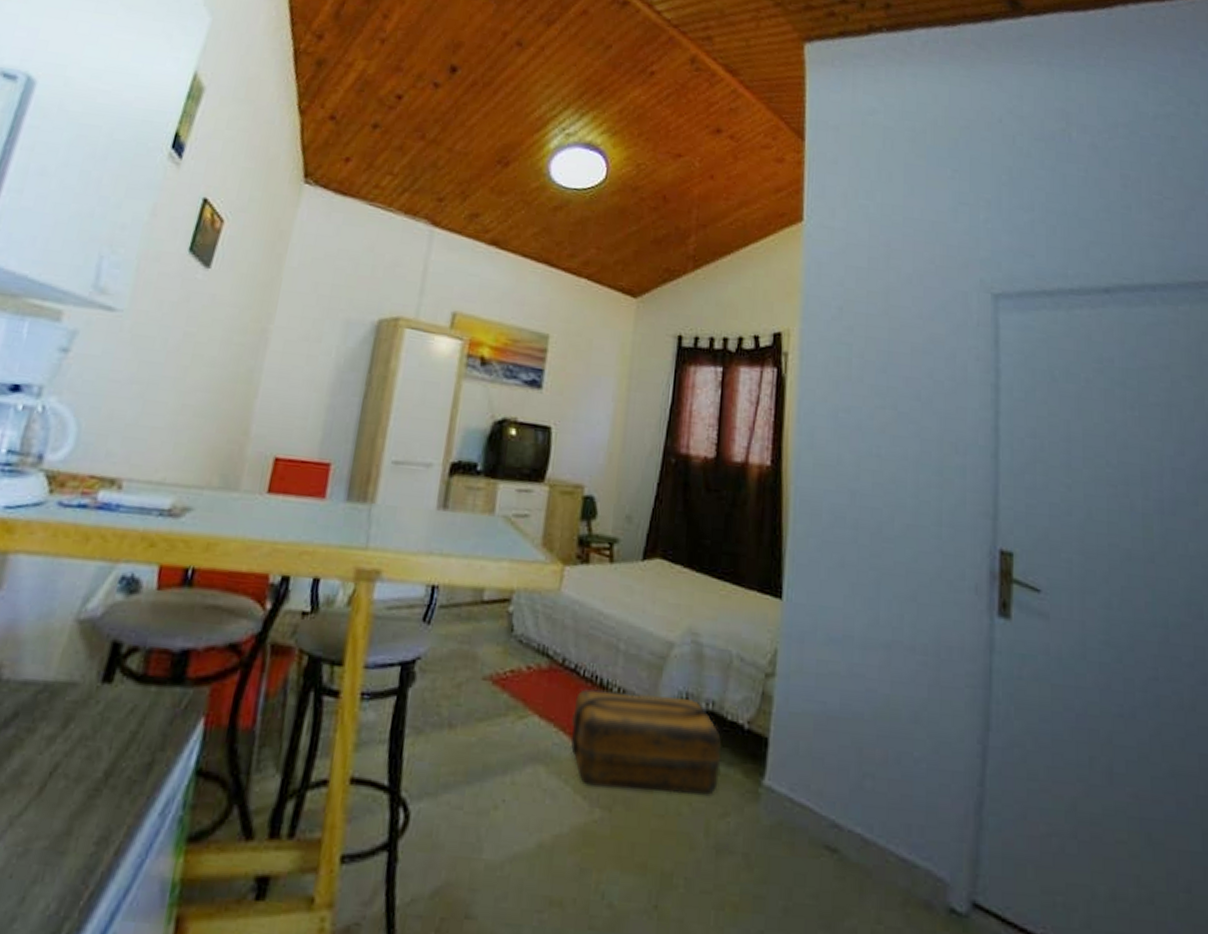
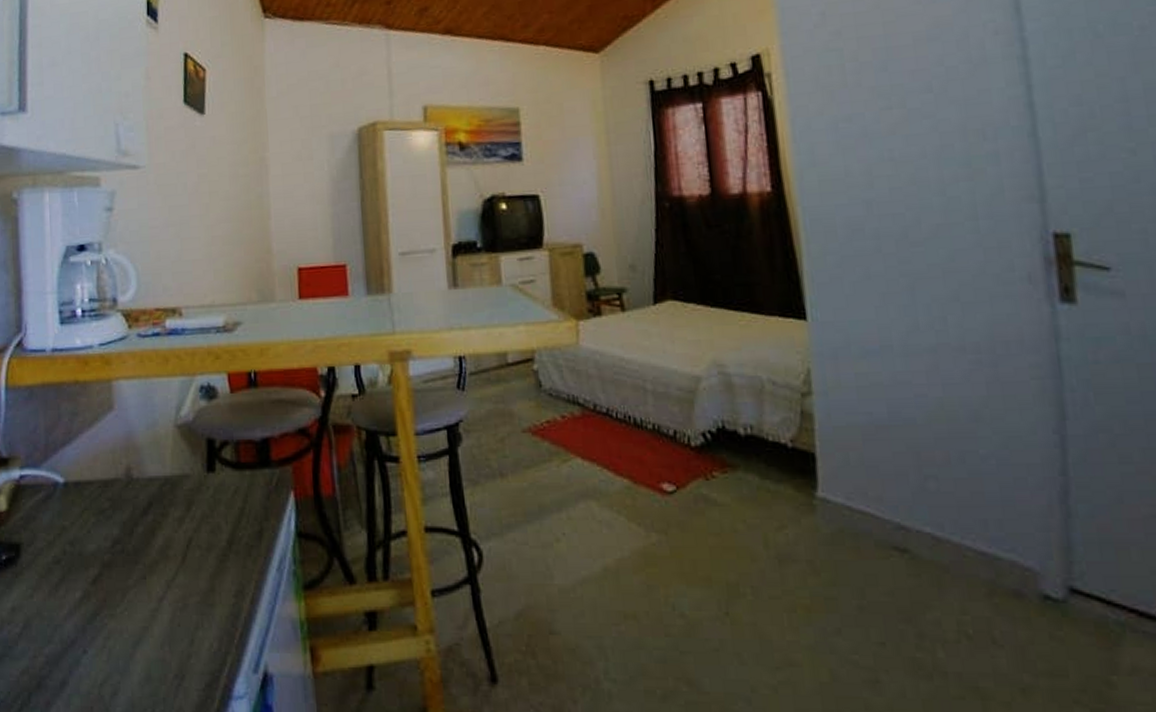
suitcase: present [570,689,721,795] -> none [613,426,770,513]

